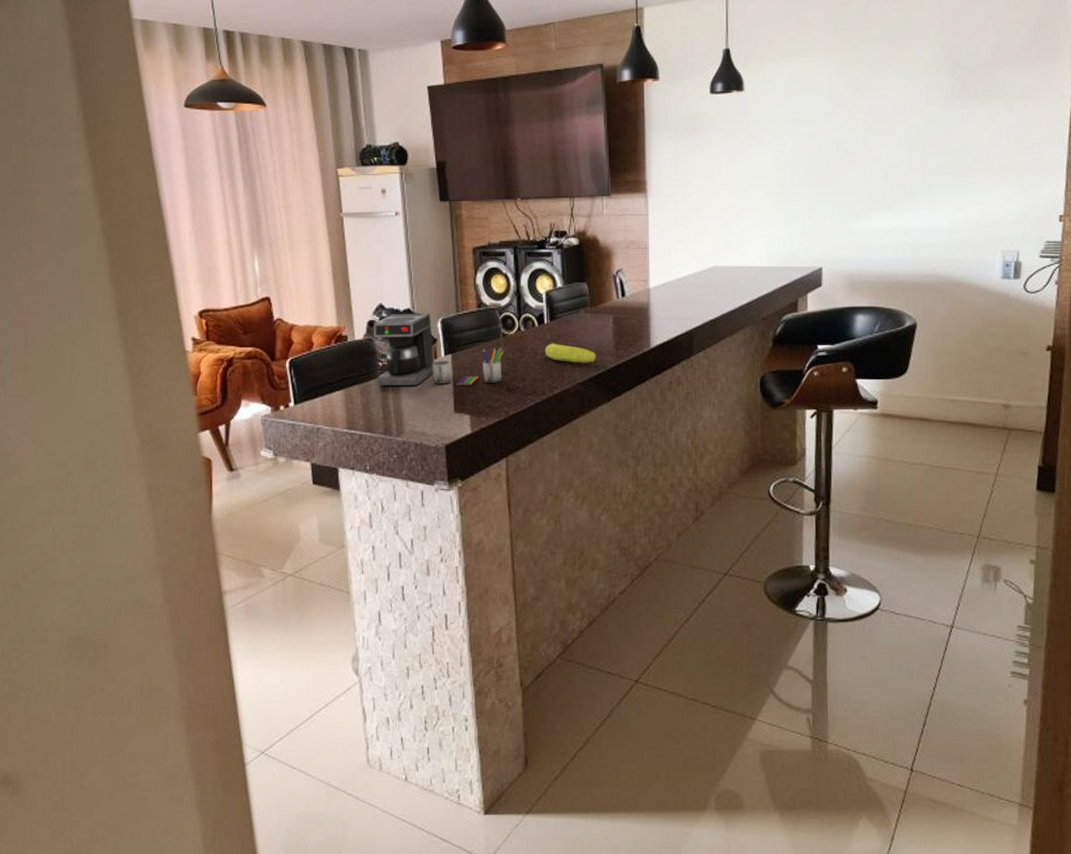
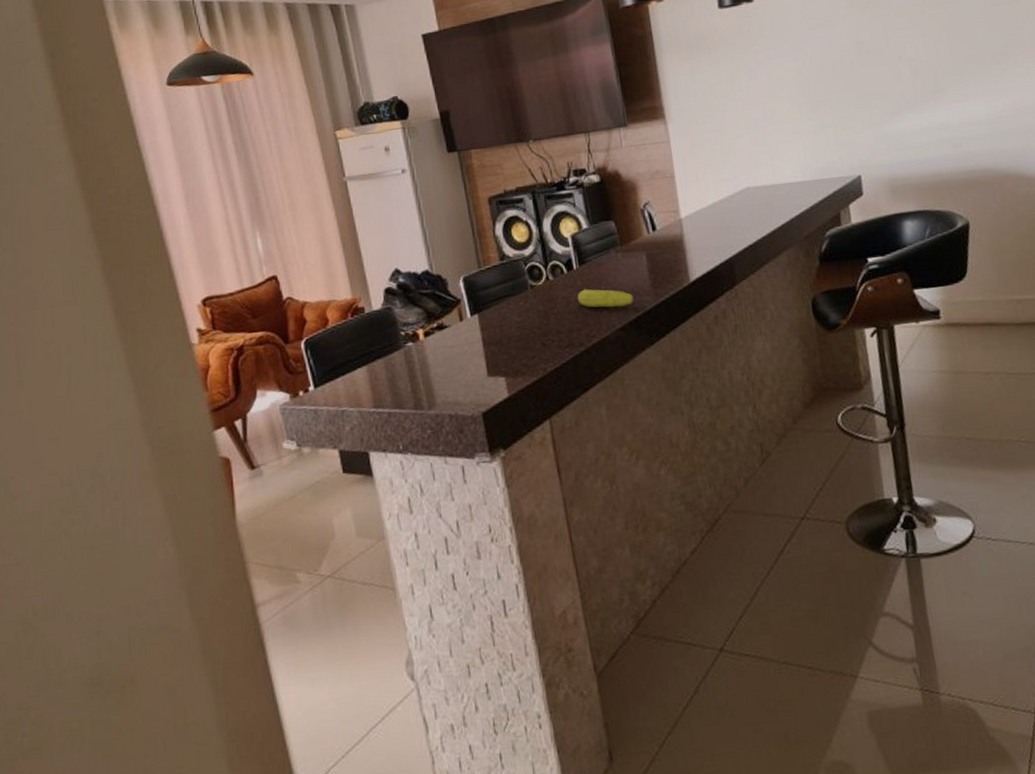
coffee maker: present [373,313,505,387] -> none [390,272,536,358]

